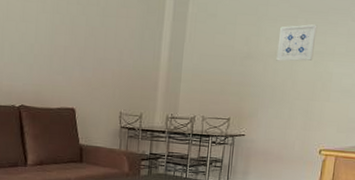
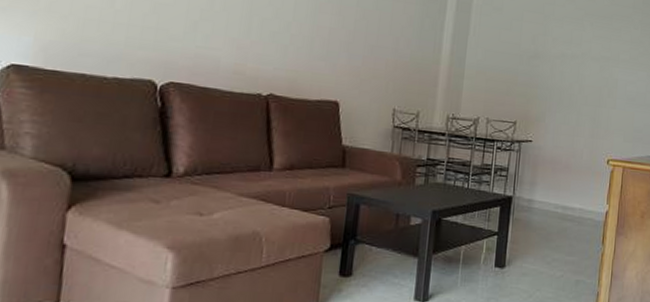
wall art: present [276,24,318,62] -> none [563,27,603,66]

